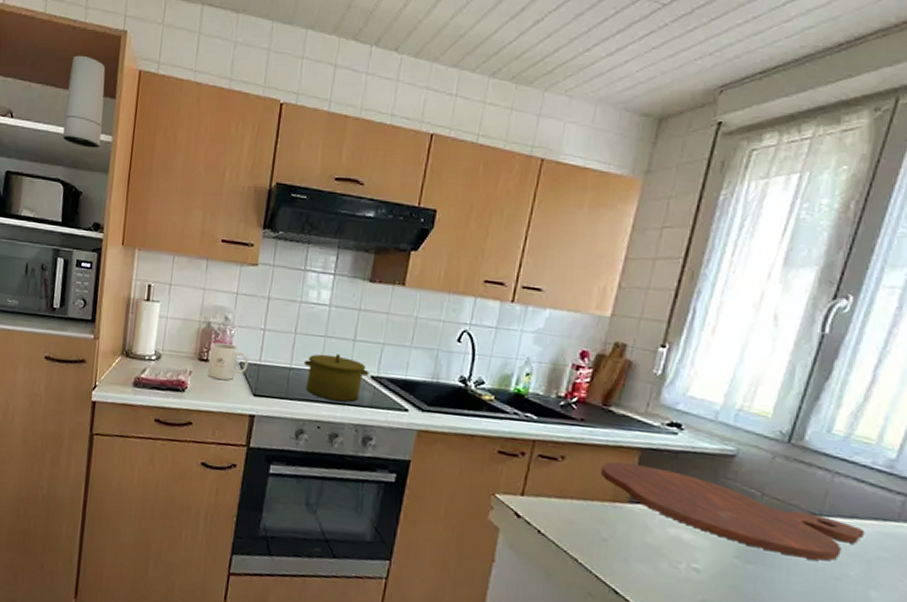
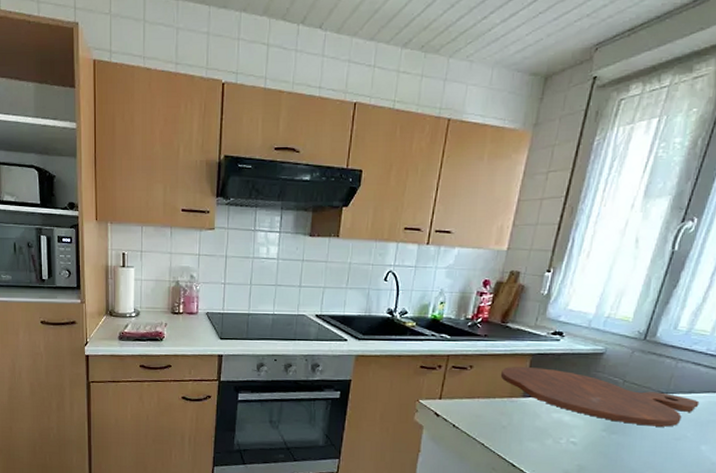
canister: present [63,55,106,148] -> none [30,48,66,135]
mug: present [207,342,249,381] -> none [180,298,213,329]
cooking pot: present [303,354,369,402] -> none [259,299,314,338]

